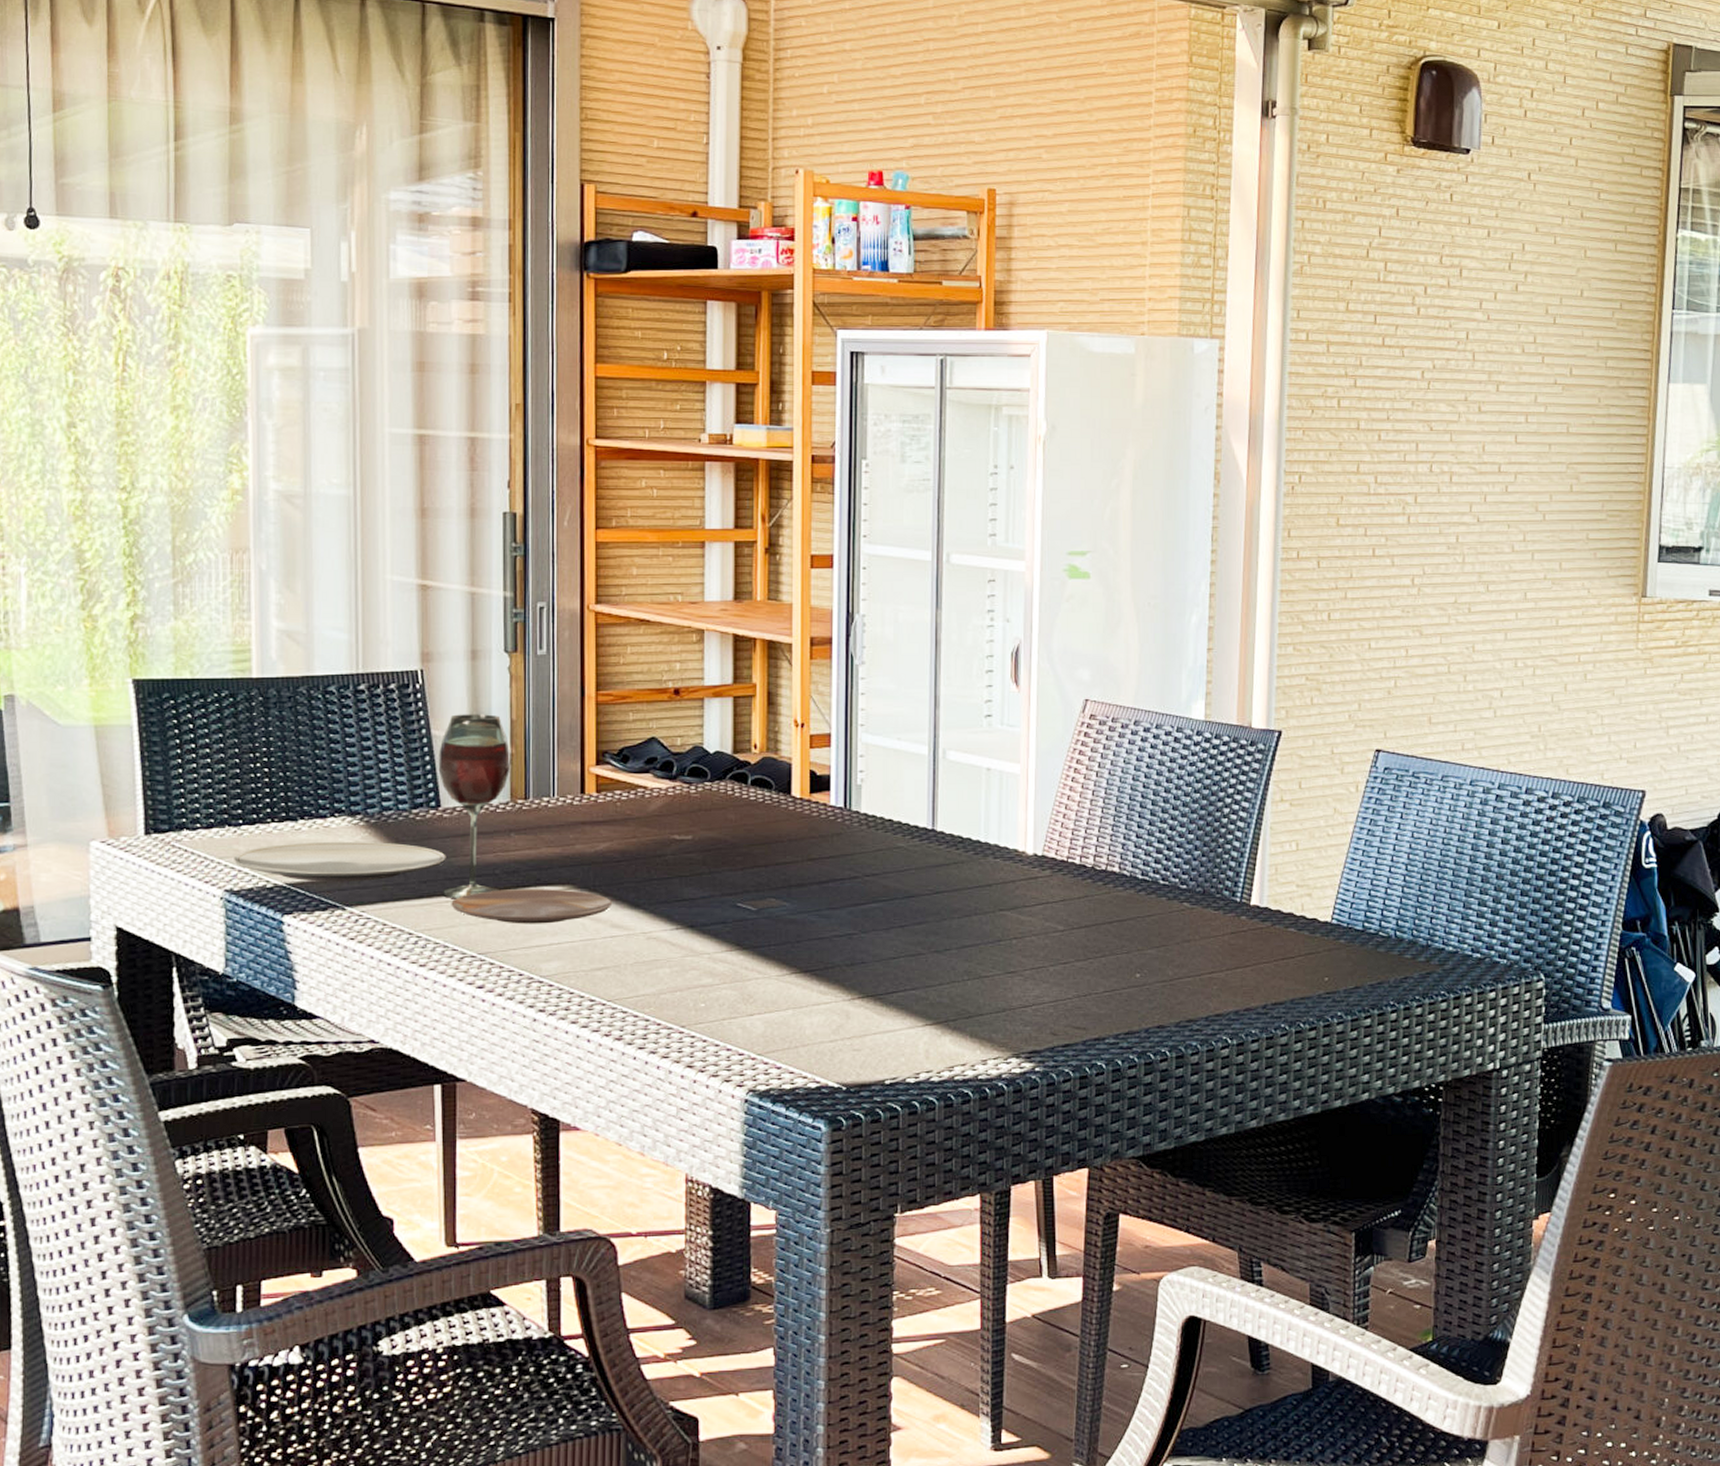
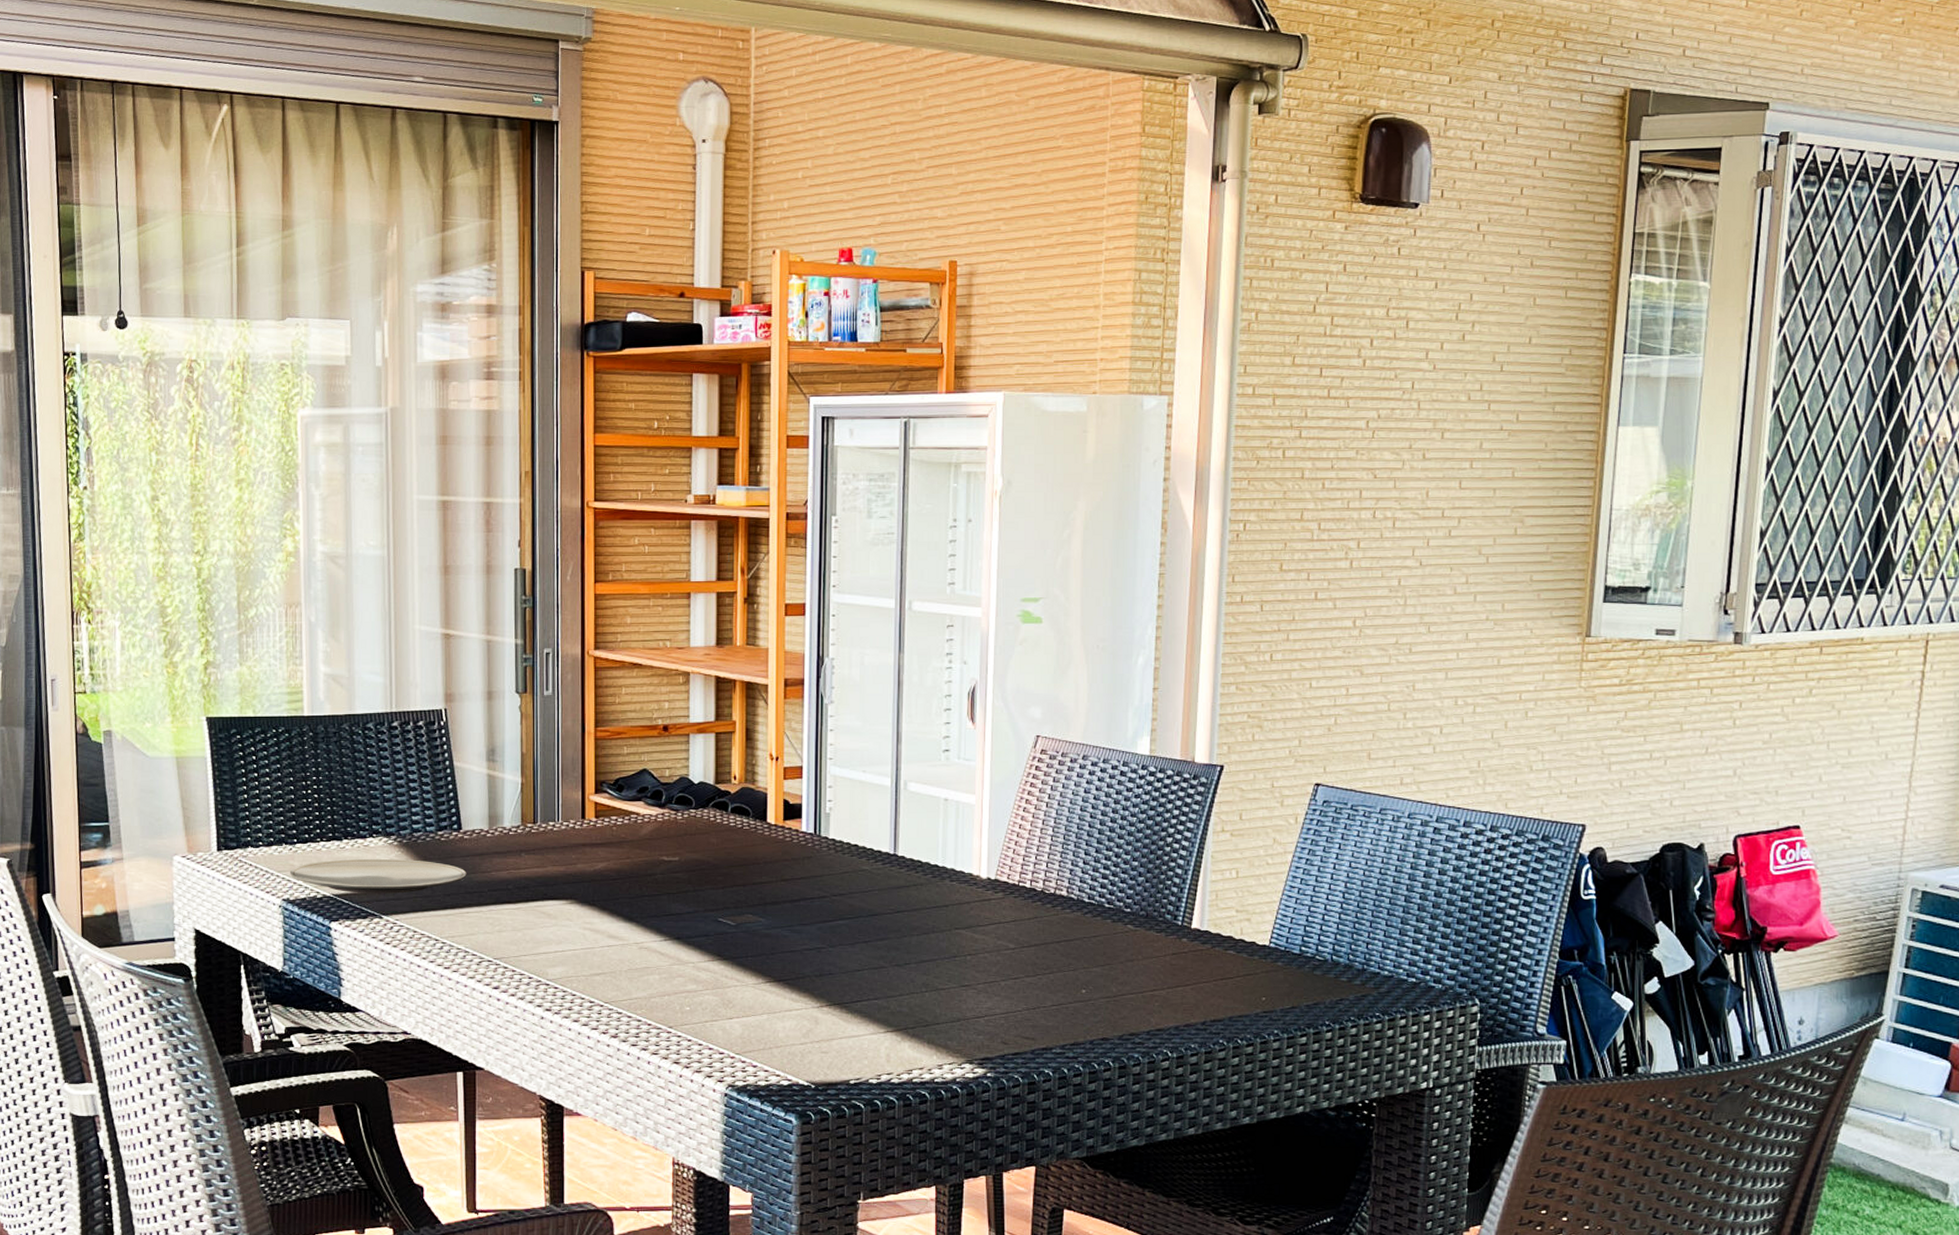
wineglass: present [438,714,510,899] -> none [460,748,521,911]
plate: present [451,889,611,924] -> none [471,903,608,934]

